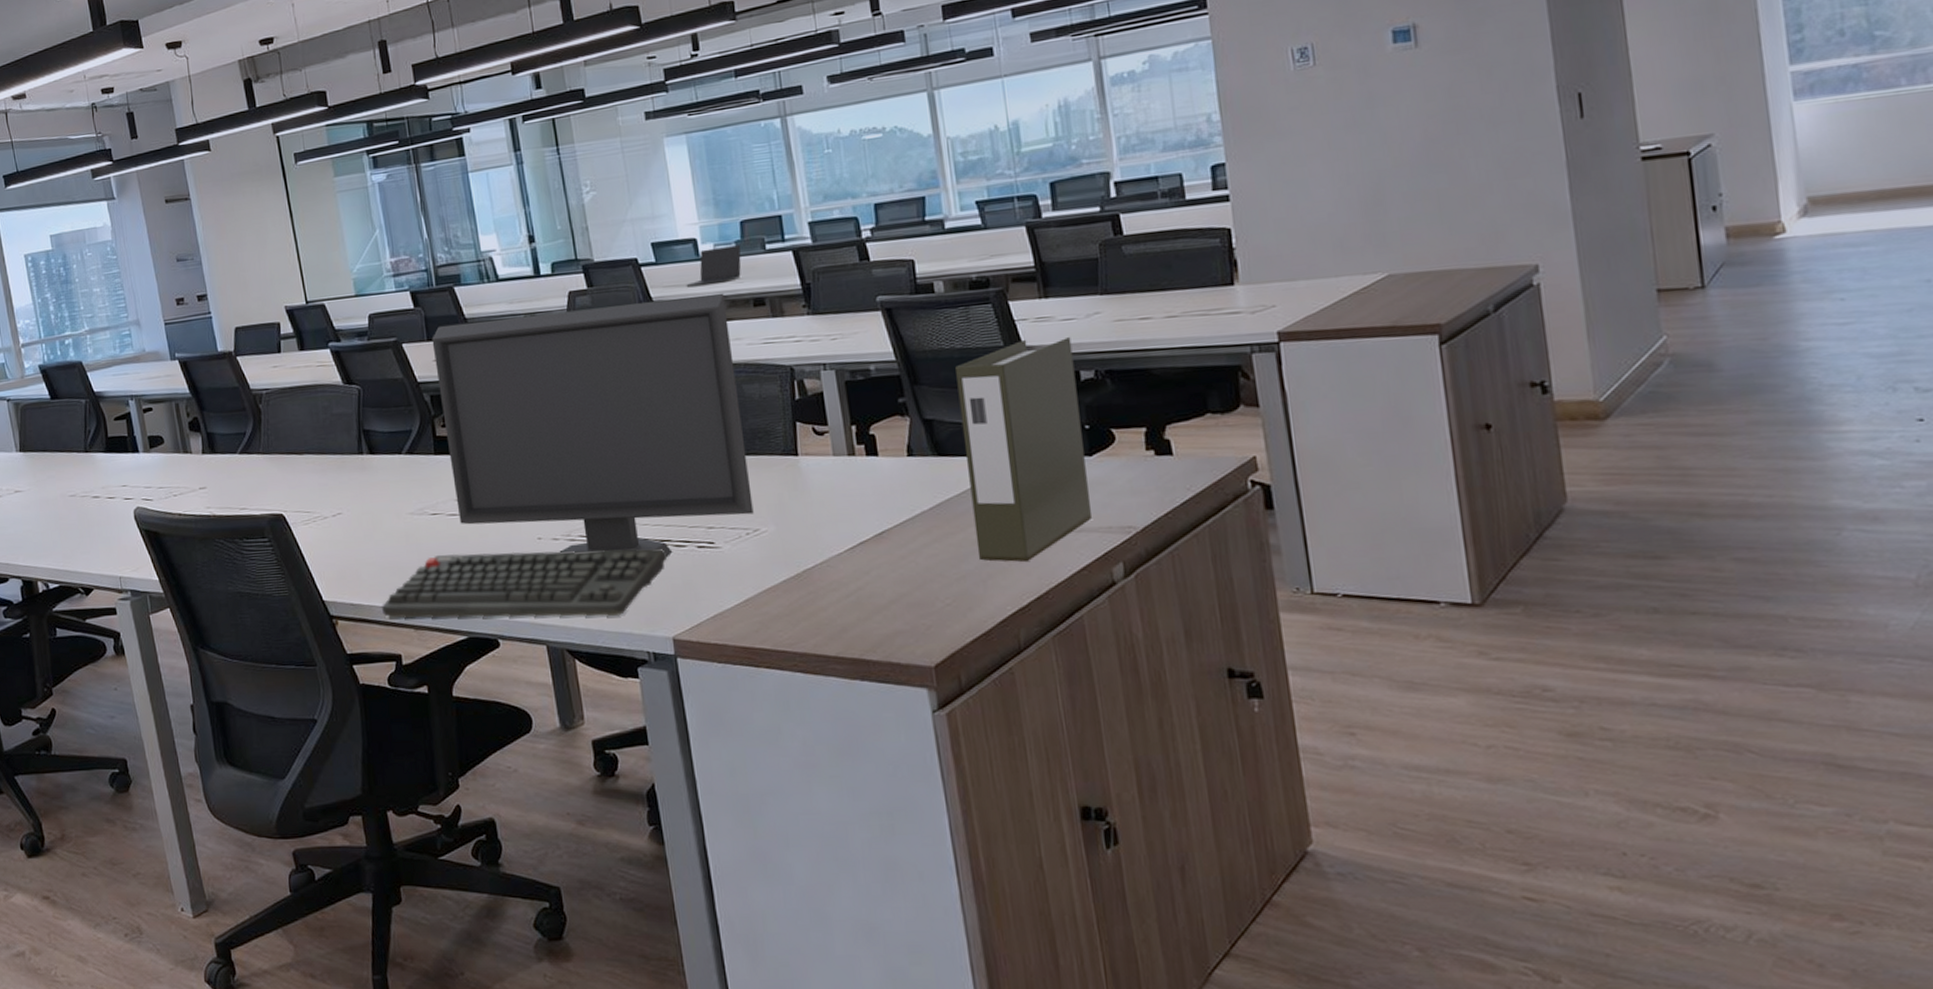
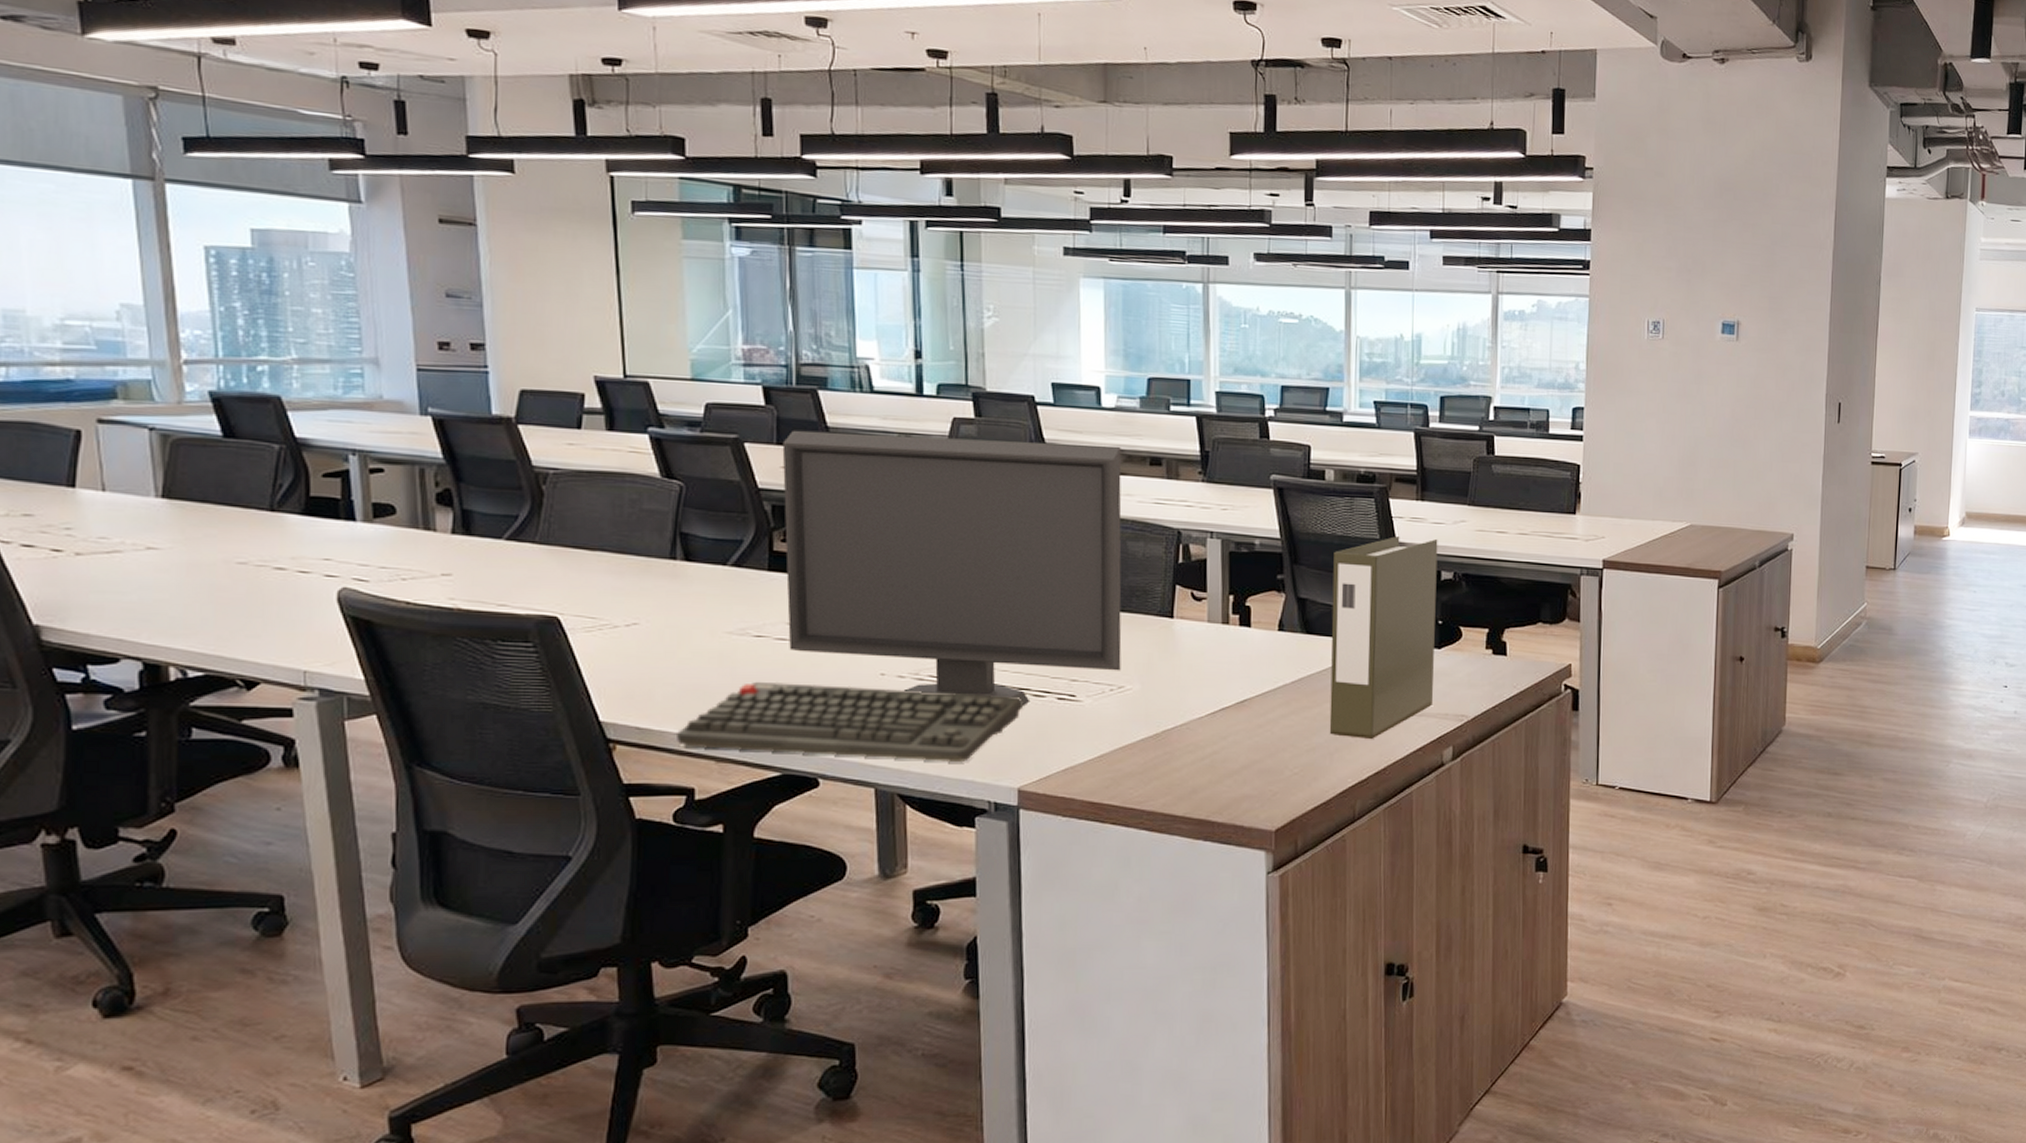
laptop: present [686,245,741,288] -> none [1082,399,1146,436]

